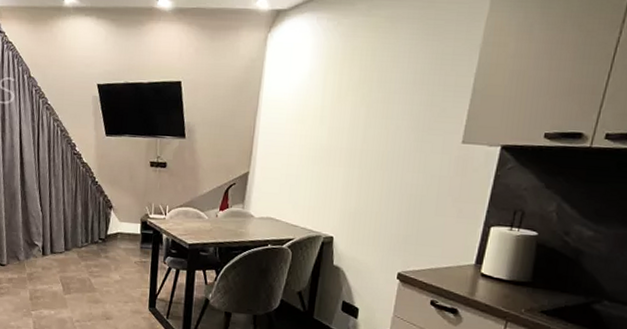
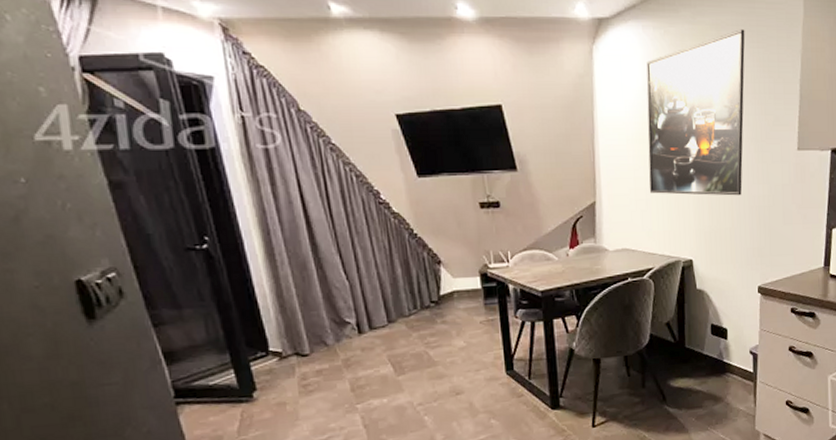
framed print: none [300,22,421,182] -> present [646,29,745,196]

